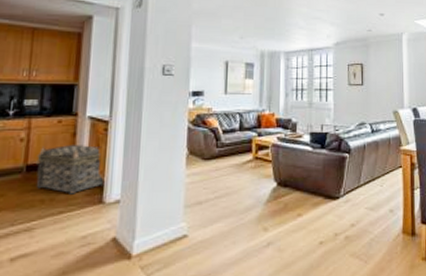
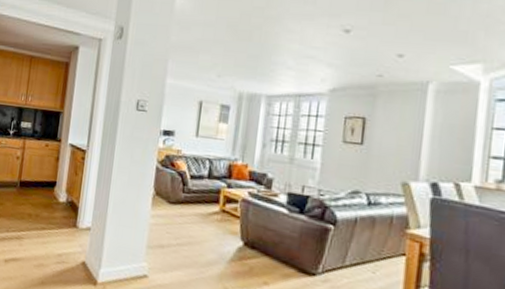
basket: present [36,145,105,195] -> none [26,165,79,215]

